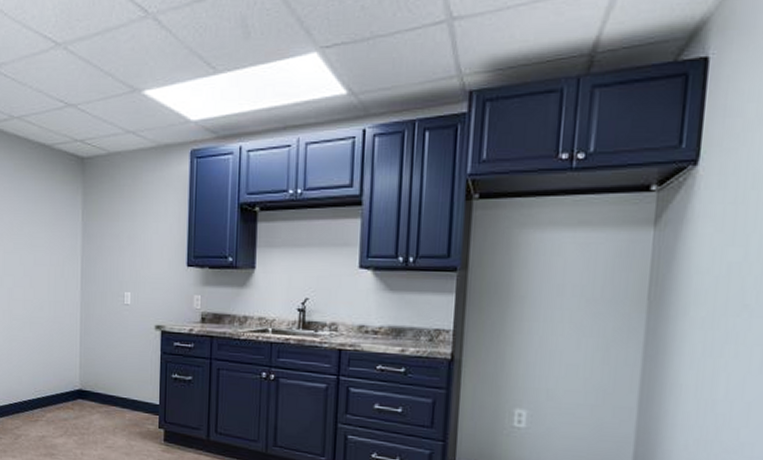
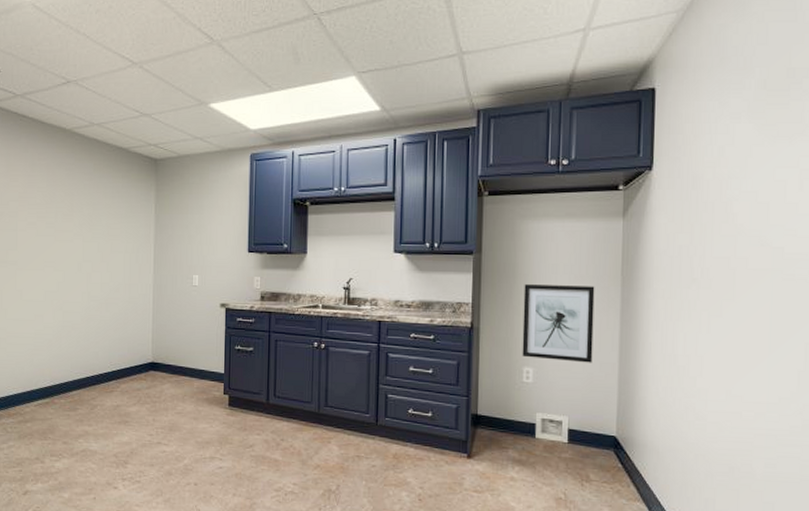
wall art: none [513,309,612,407] -> present [522,284,595,363]

